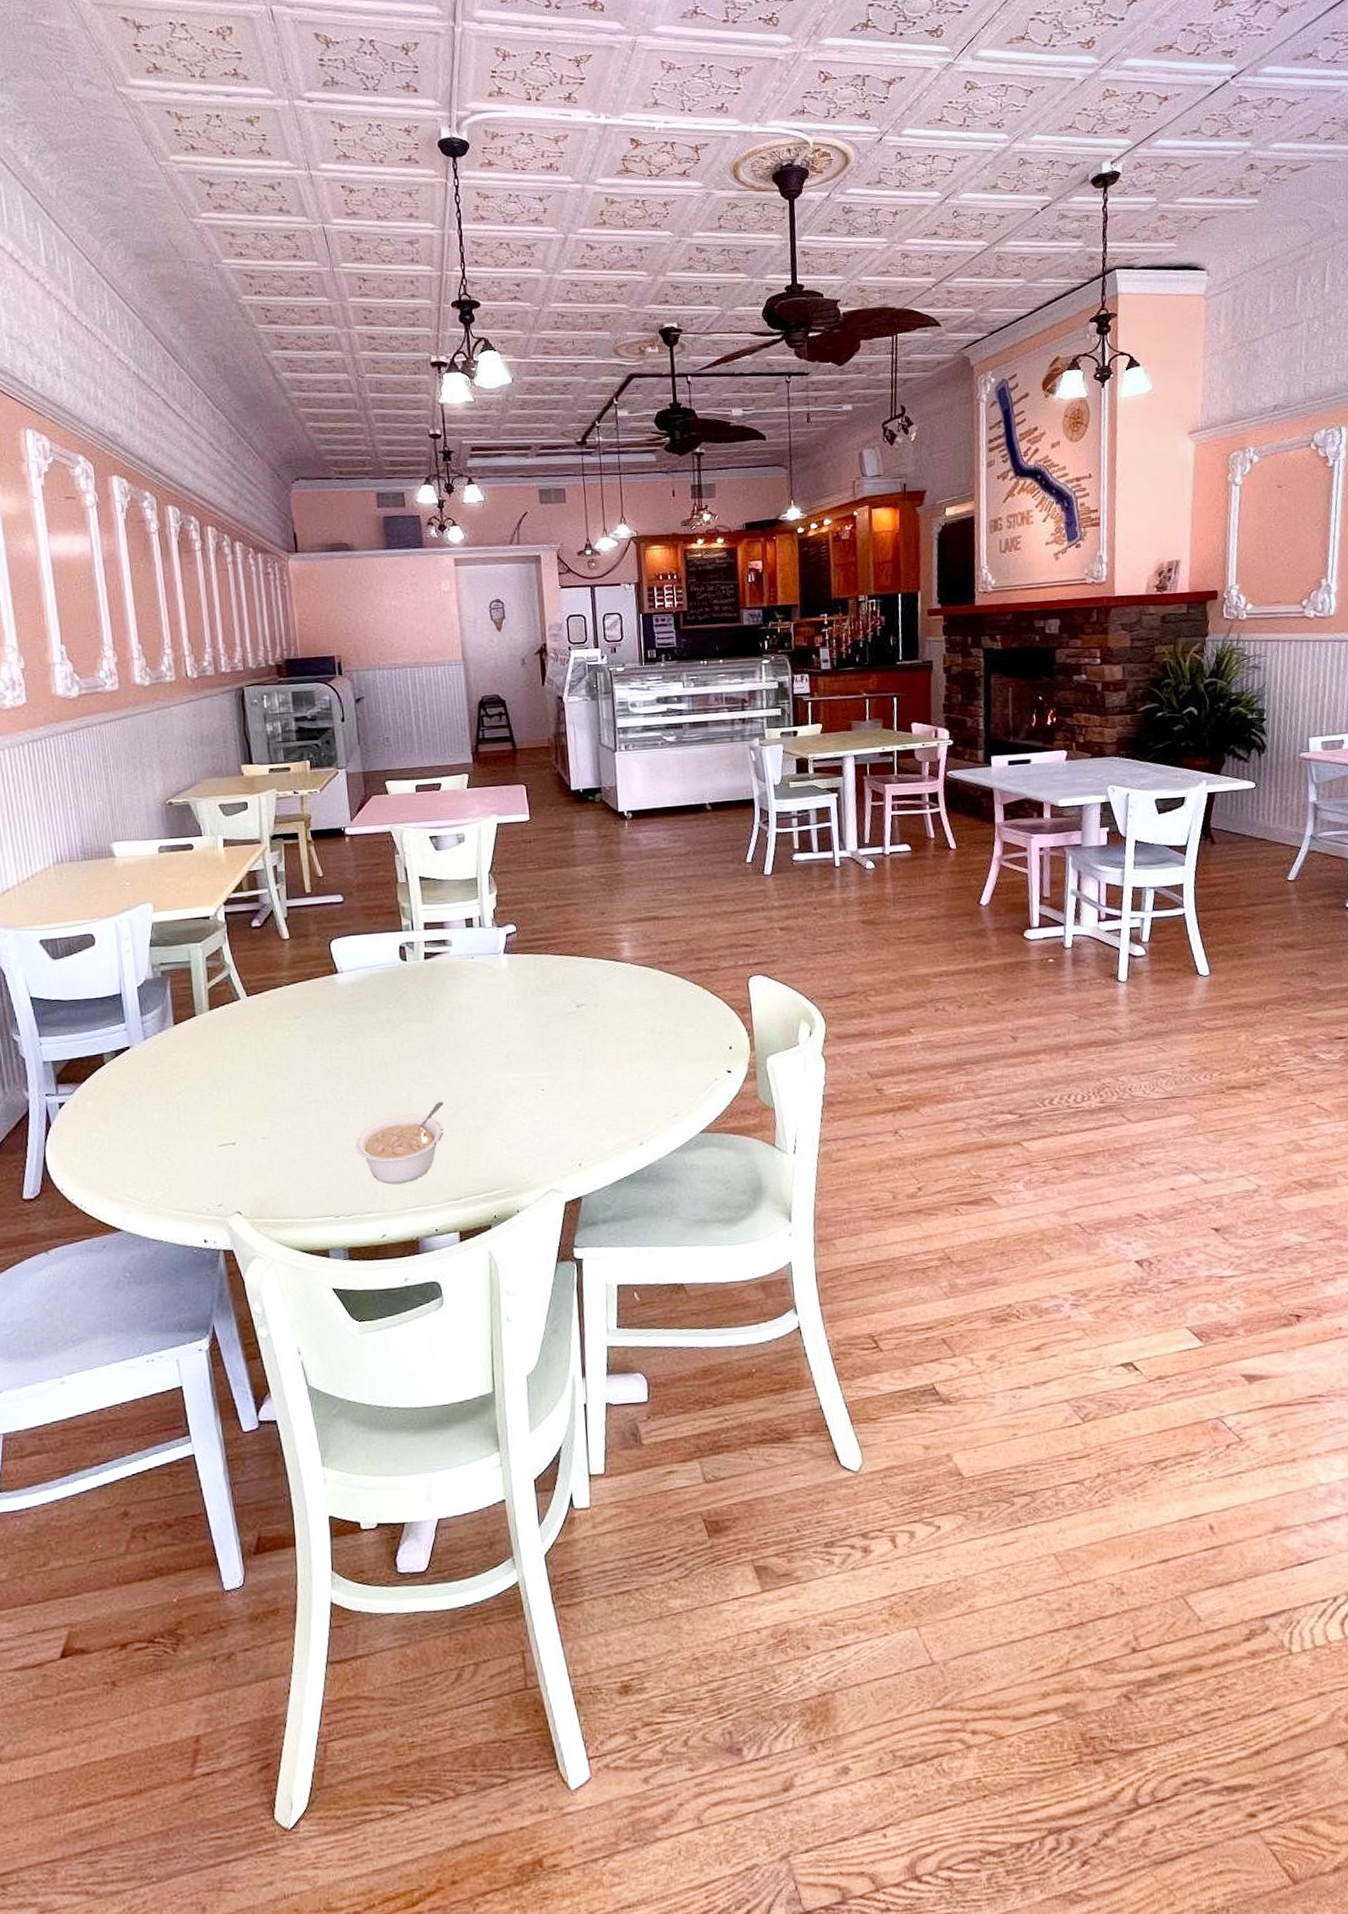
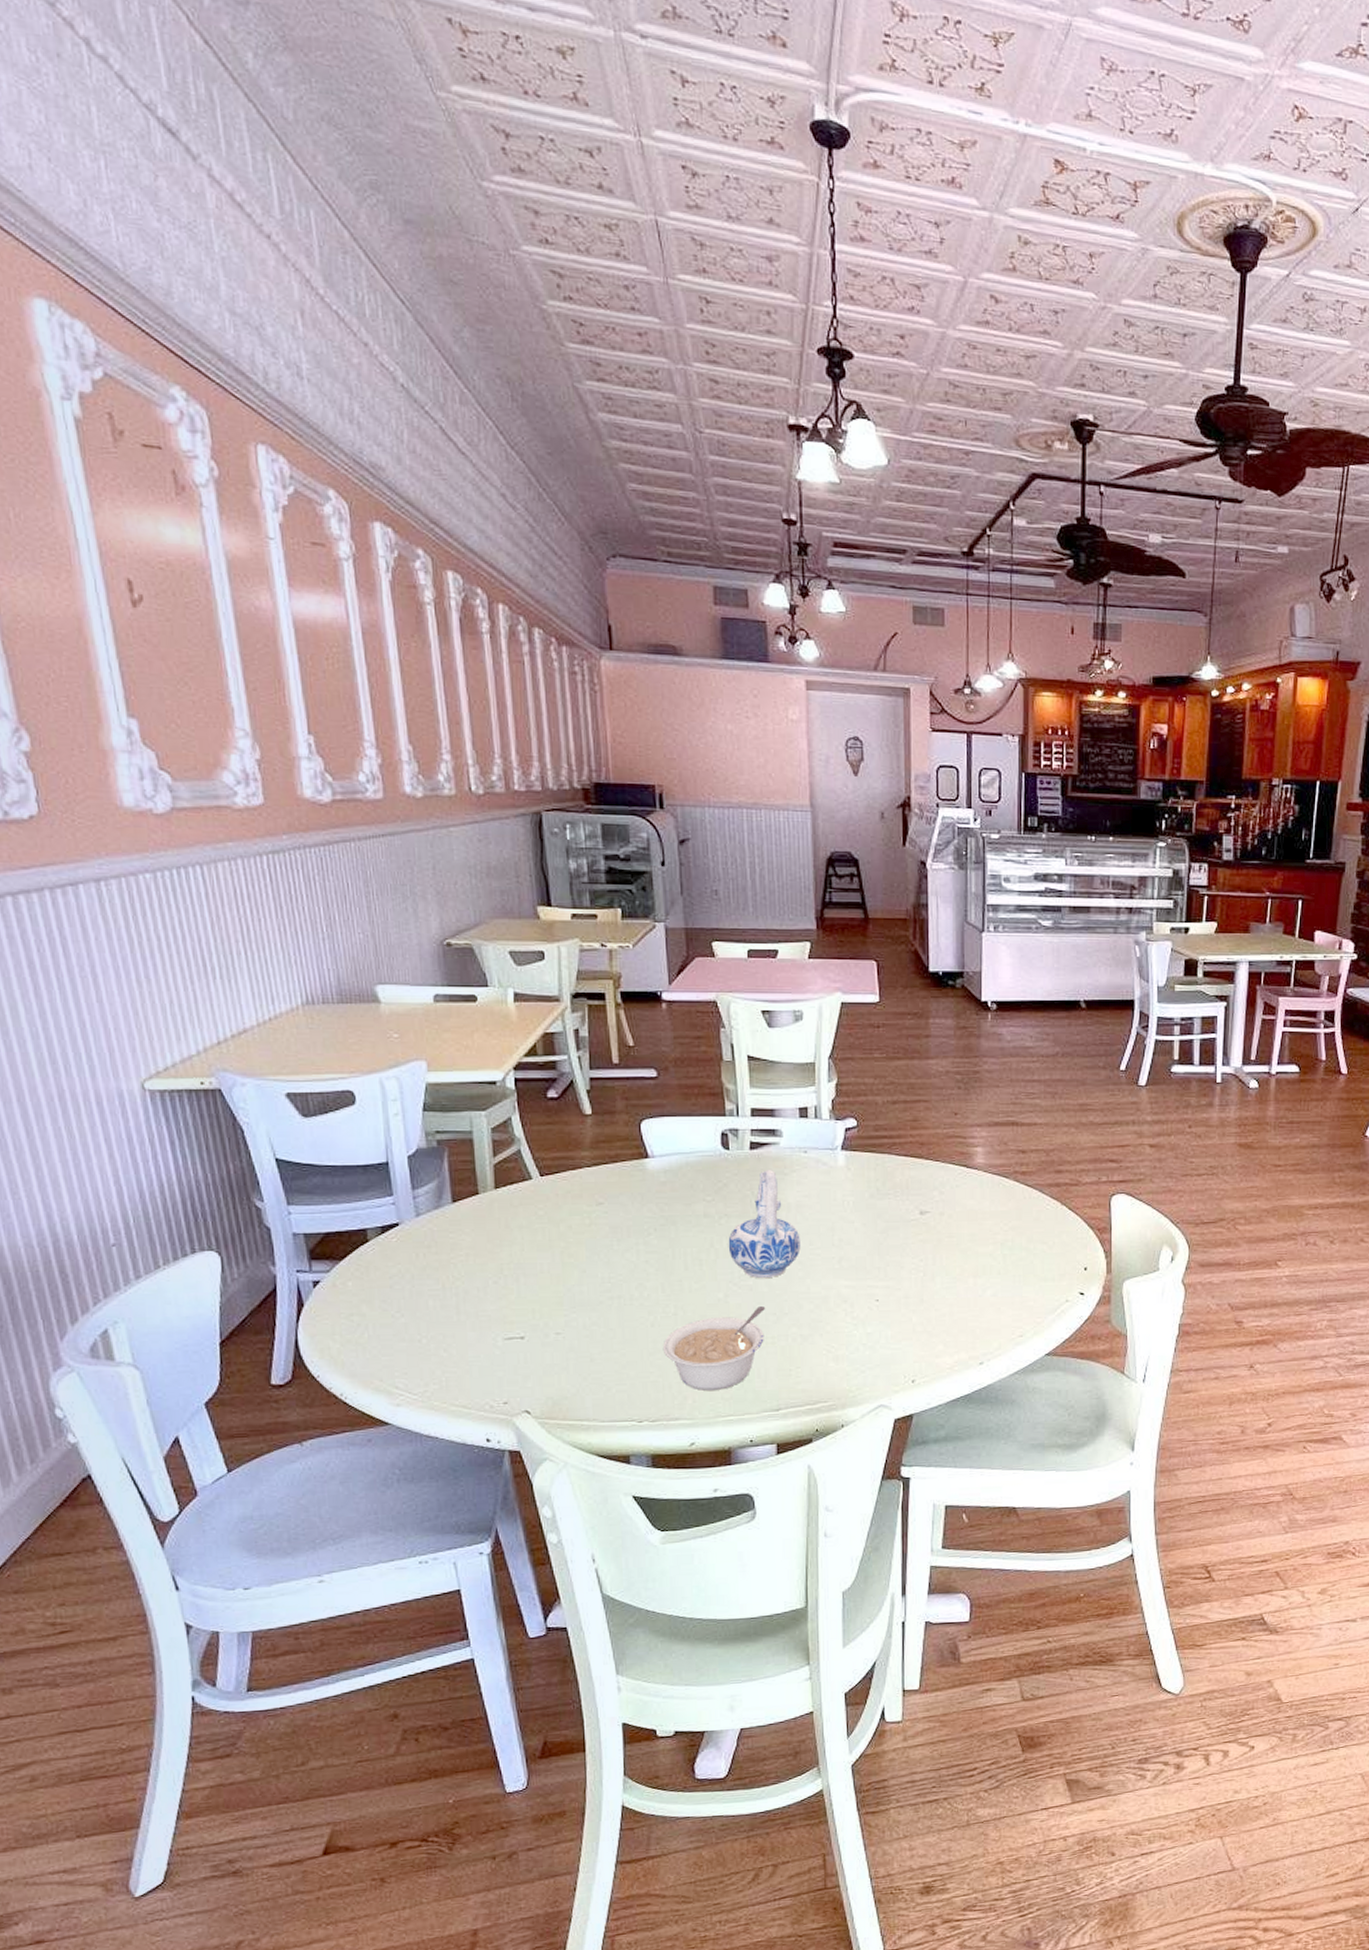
ceramic pitcher: none [408,976,473,1076] -> present [728,1170,801,1279]

